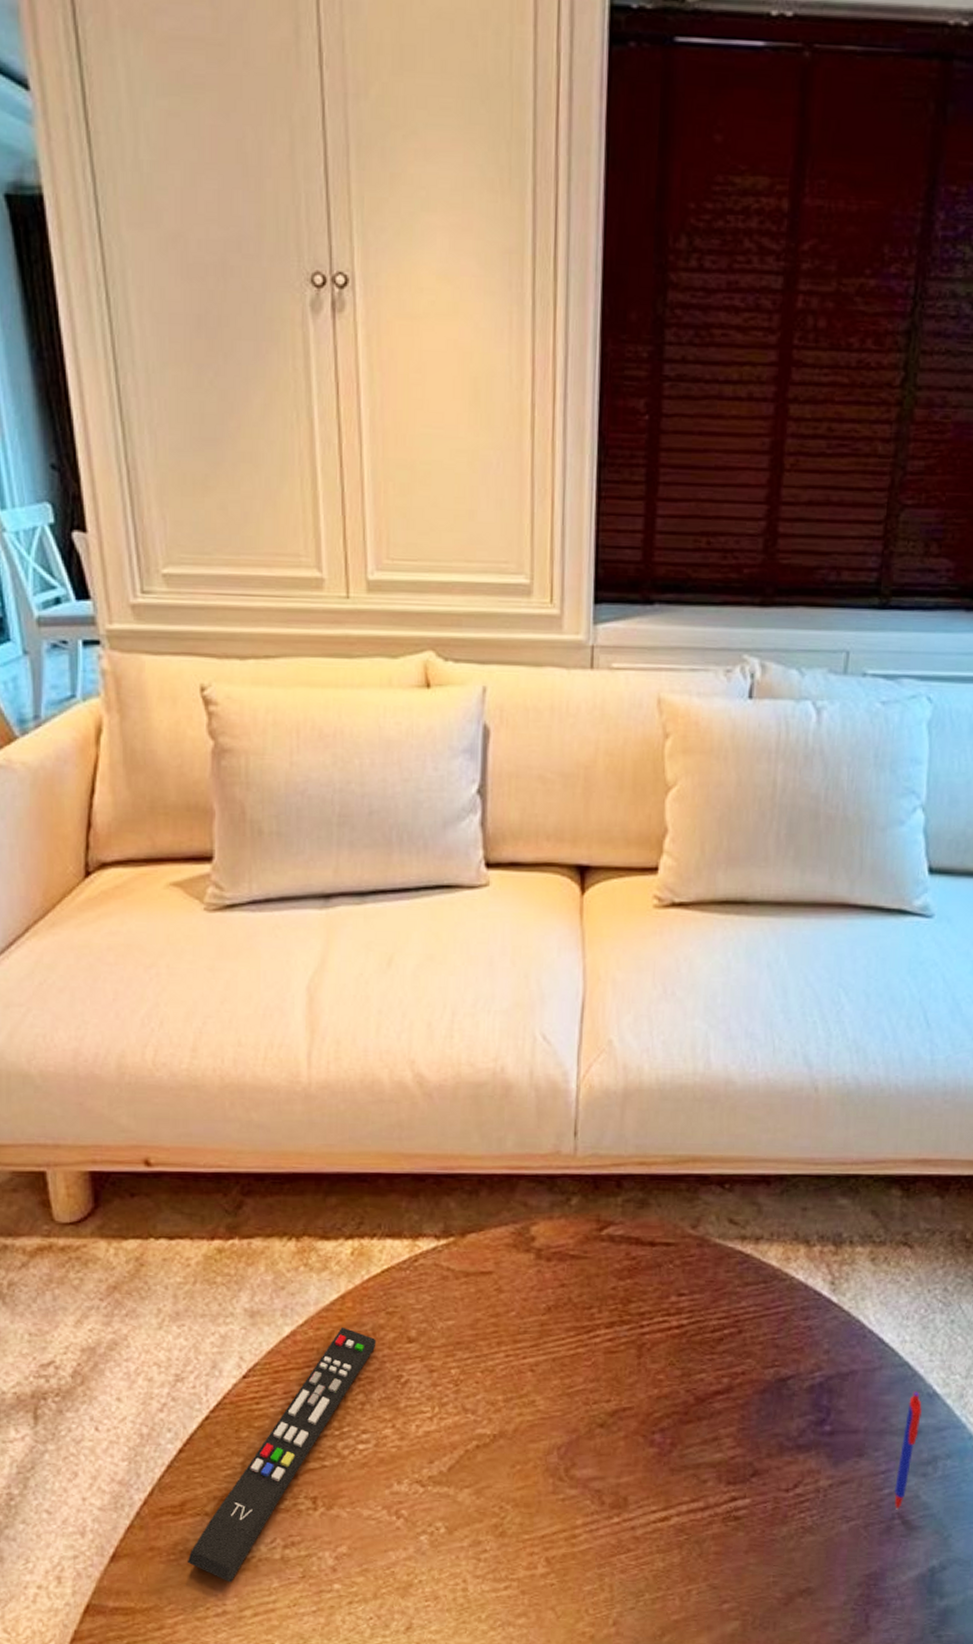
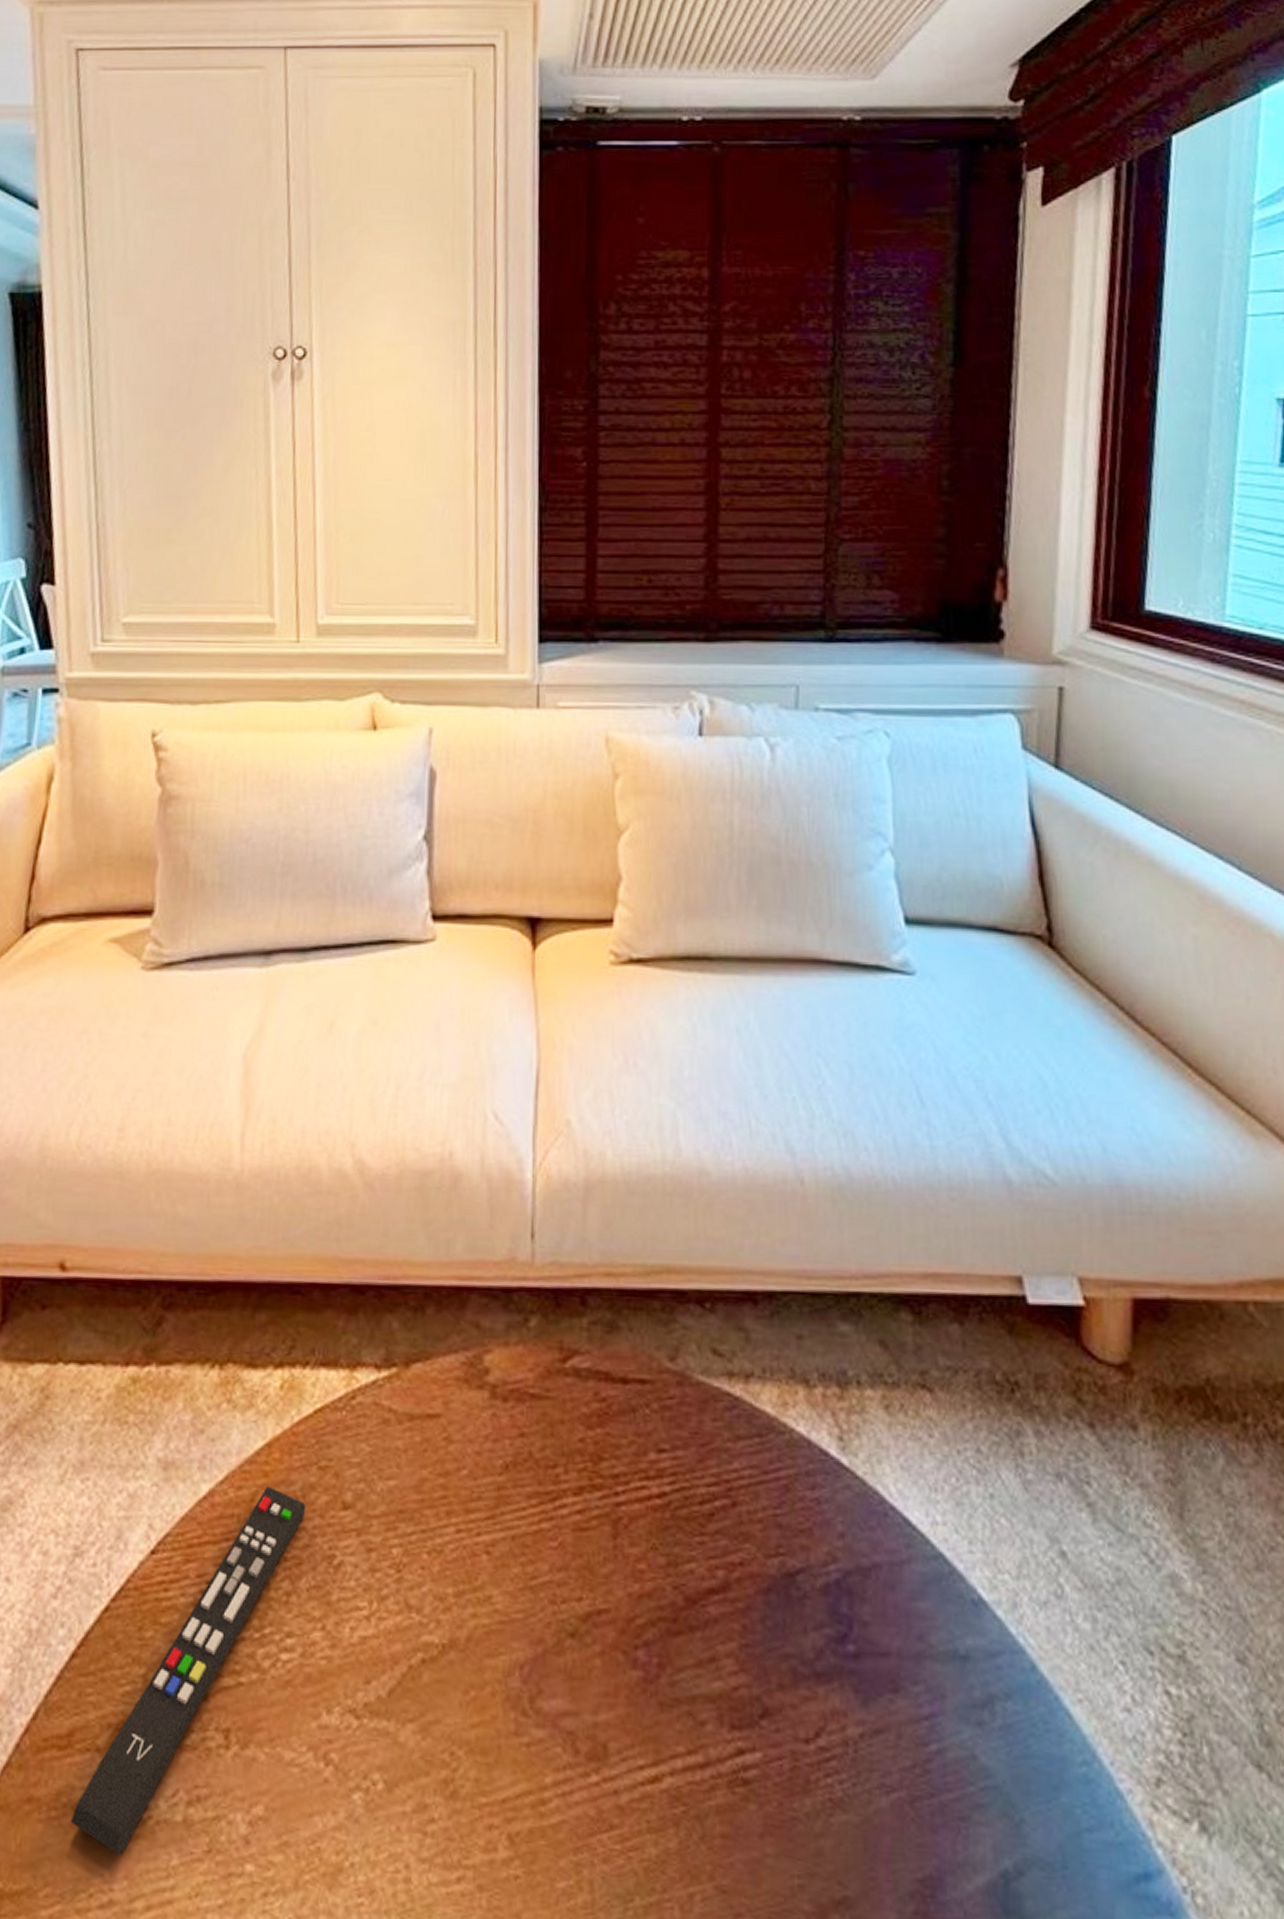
pen: present [894,1390,922,1510] -> none [943,1595,967,1777]

